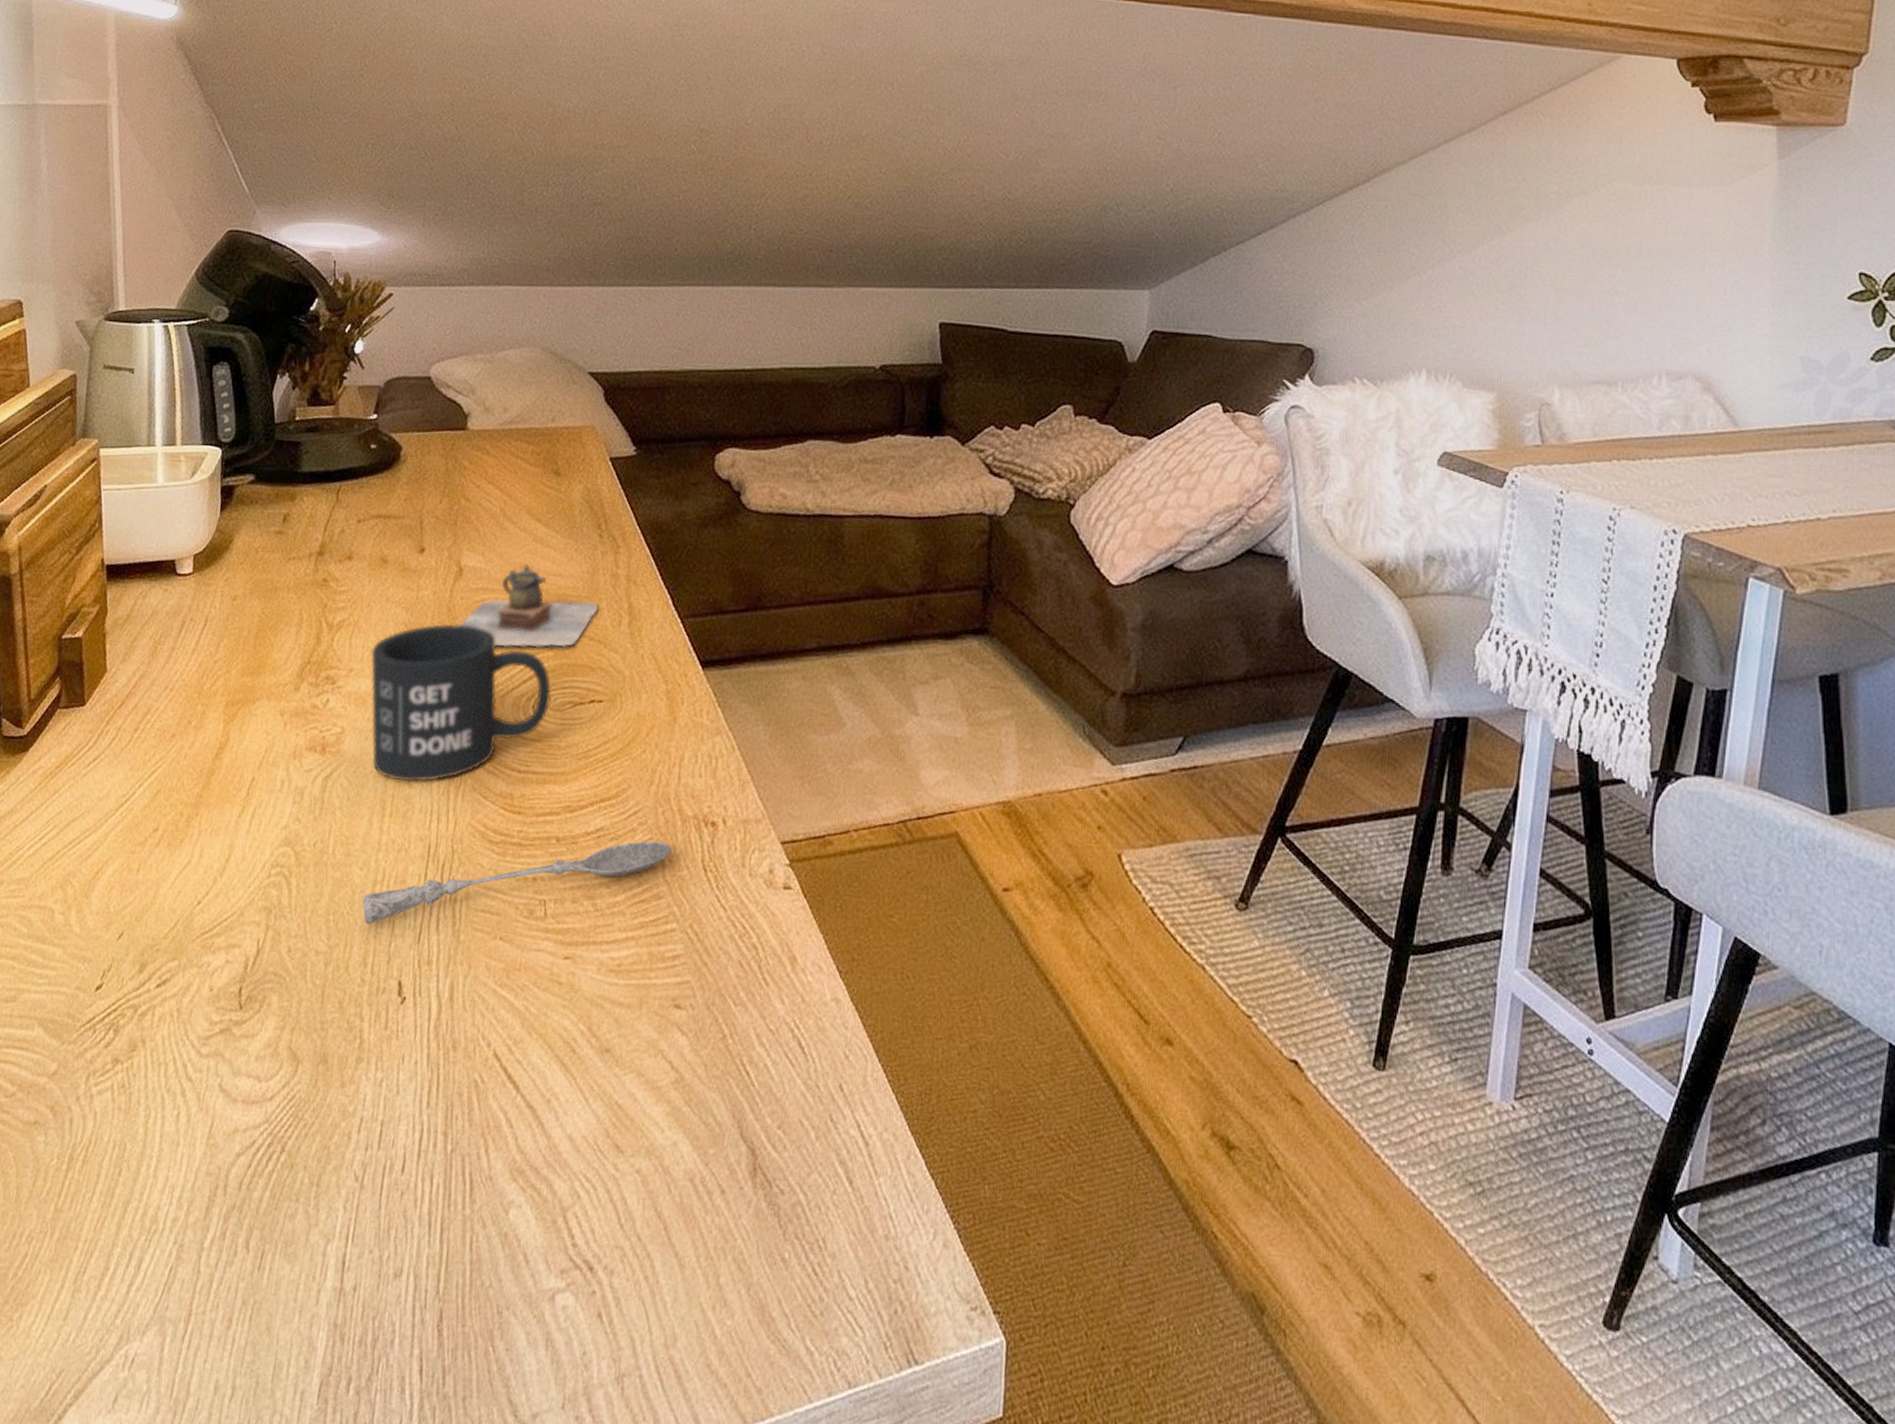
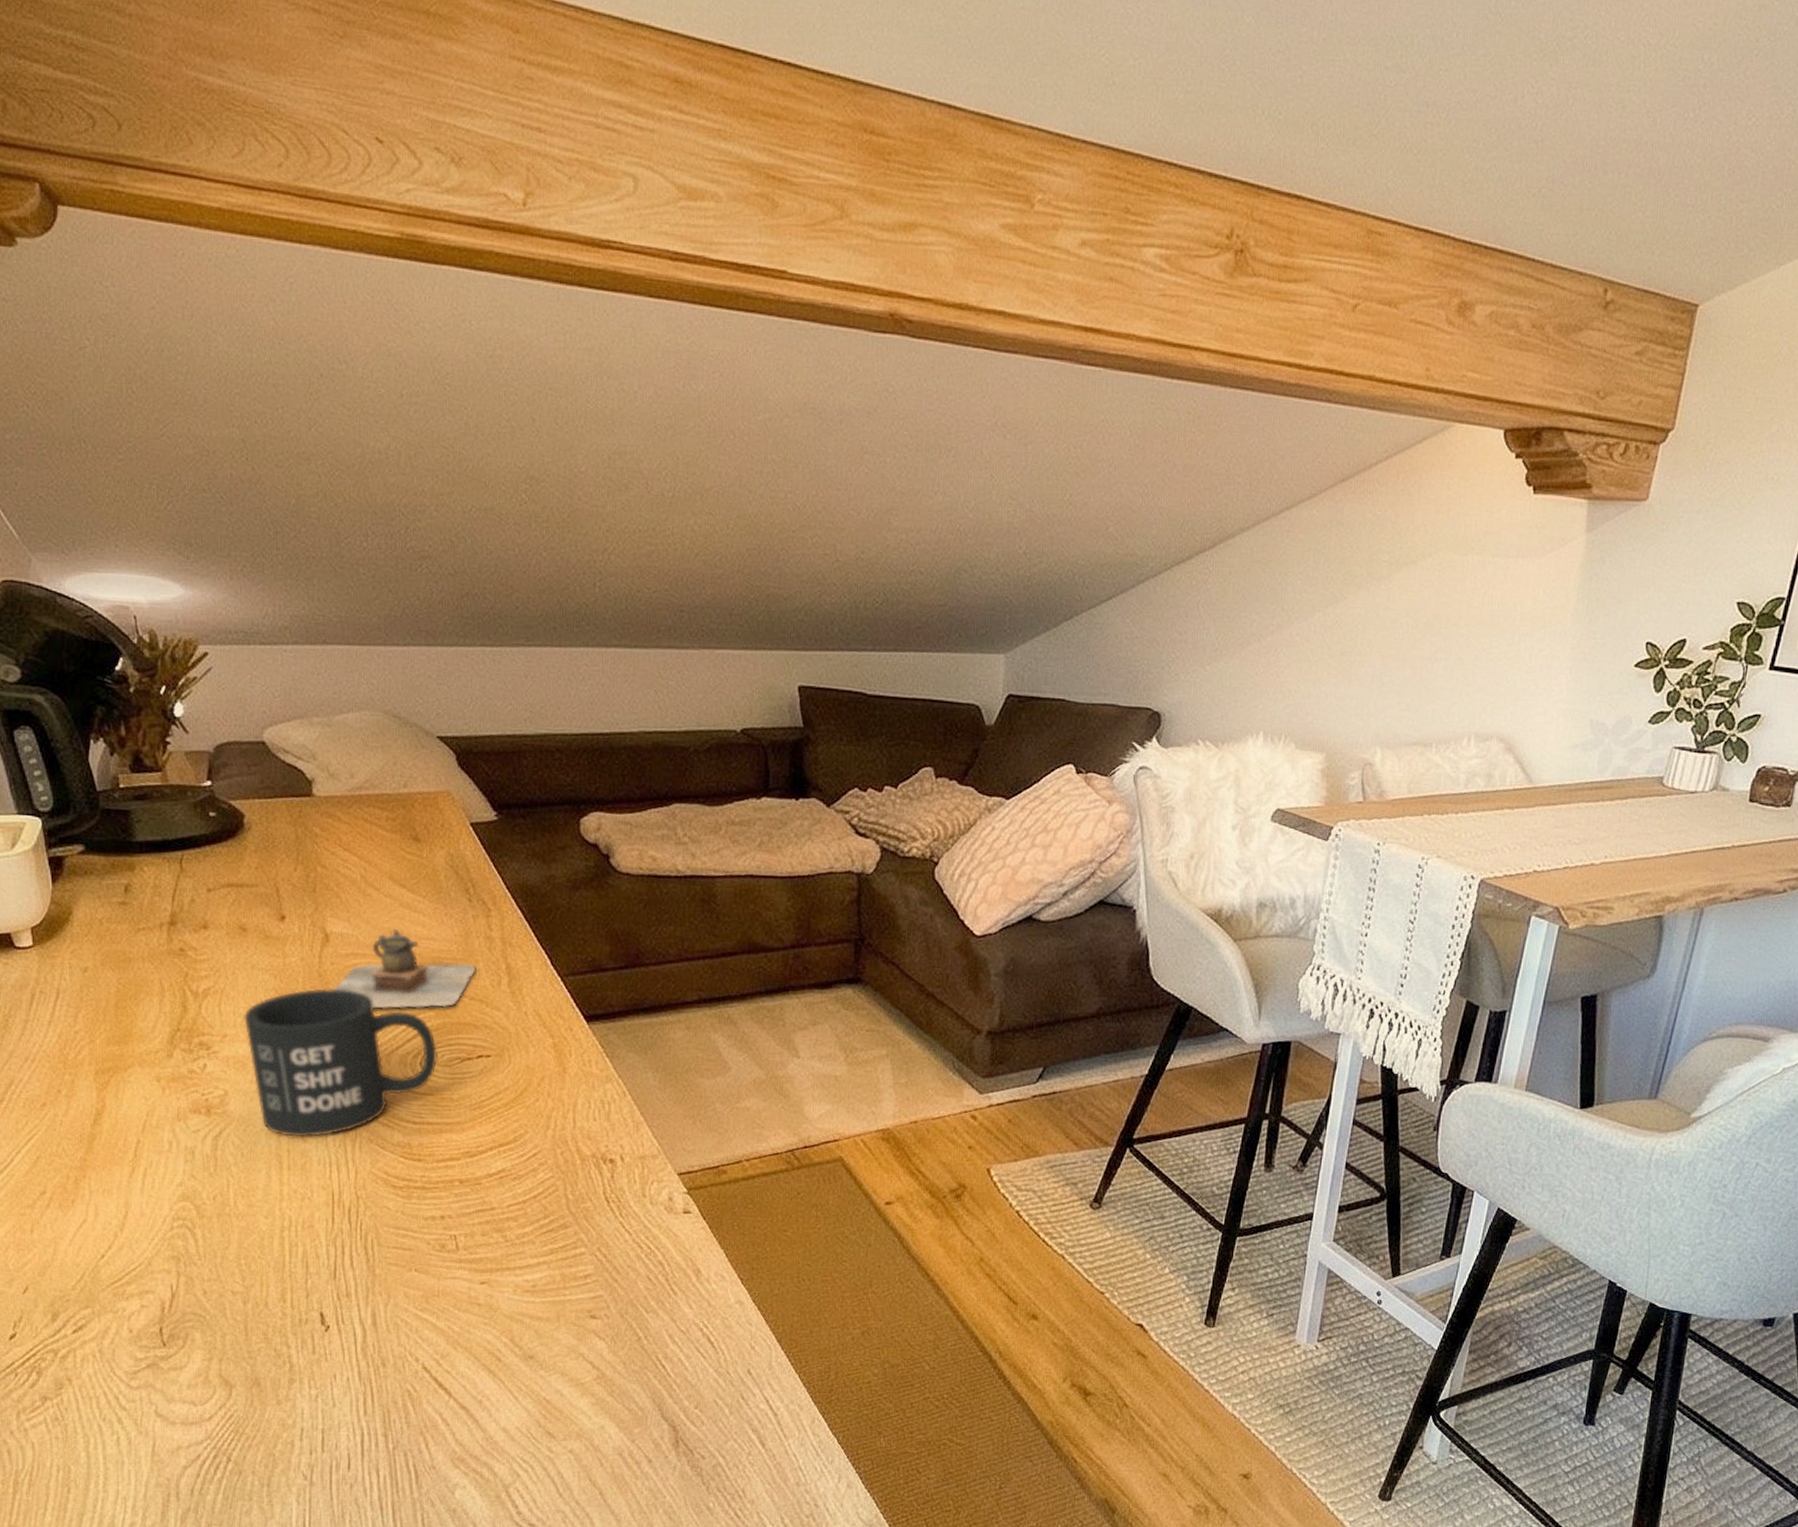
soupspoon: present [362,841,672,926] -> none [272,1178,574,1267]

